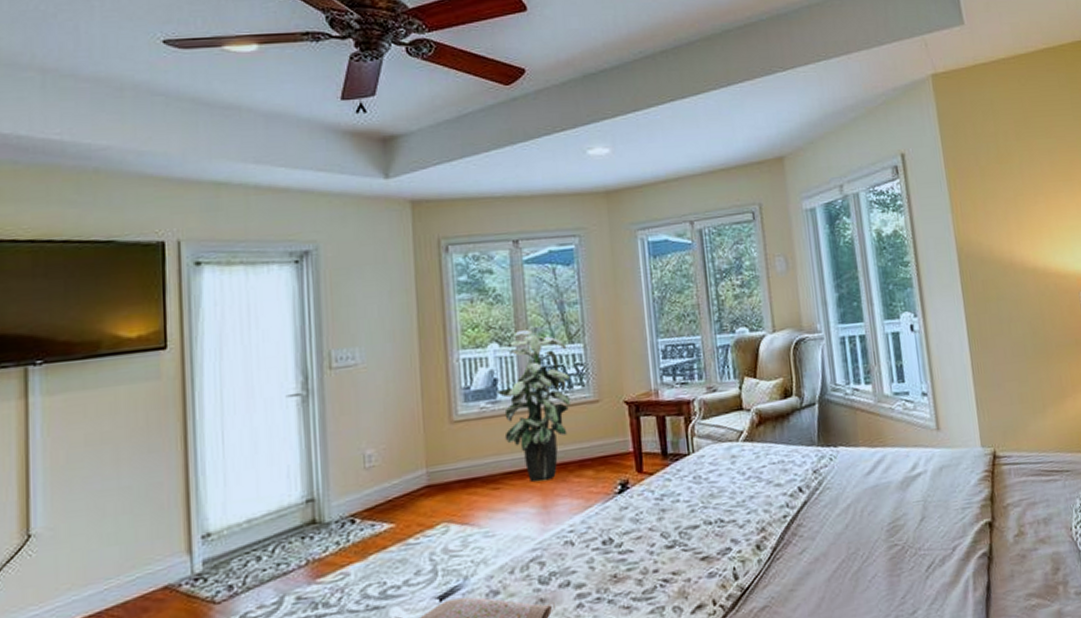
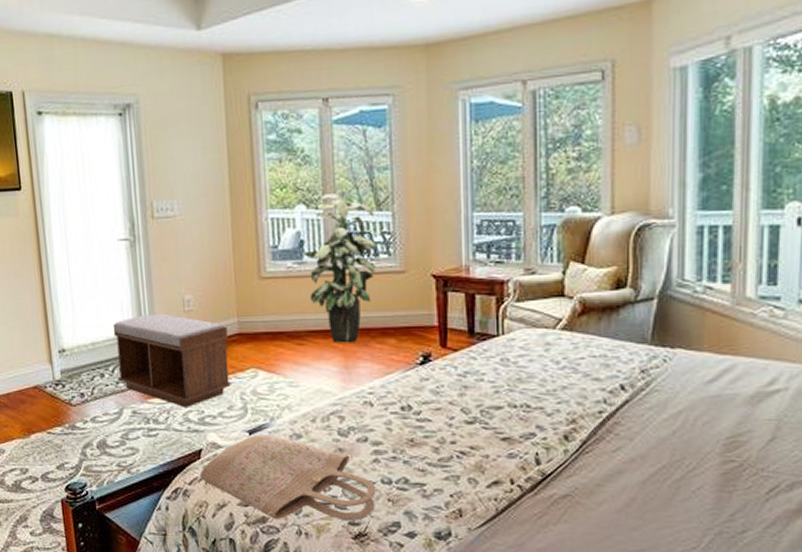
bench: none [275,474,419,582] -> present [112,313,231,407]

